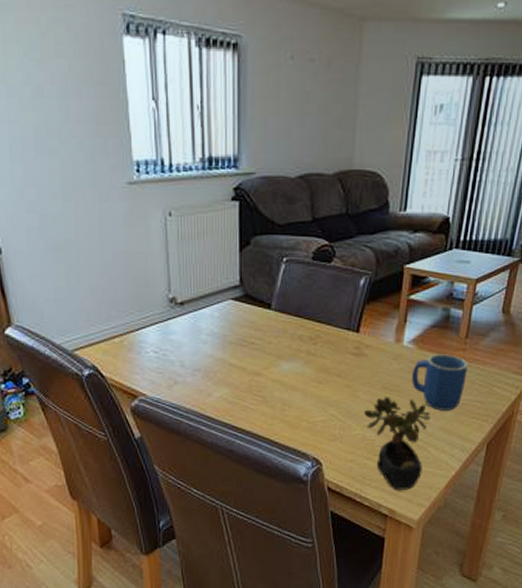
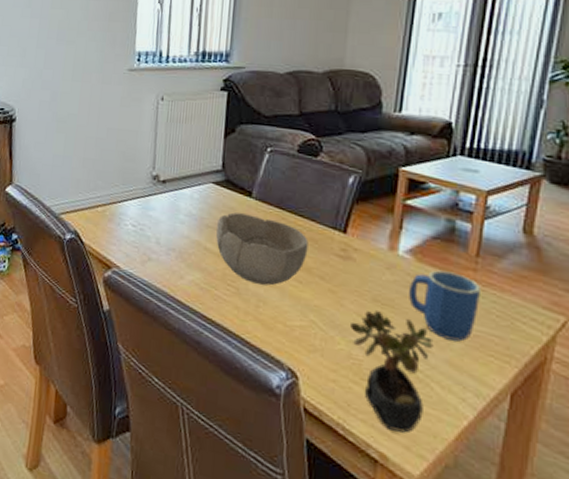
bowl: none [240,326,326,390] -> present [216,212,309,286]

